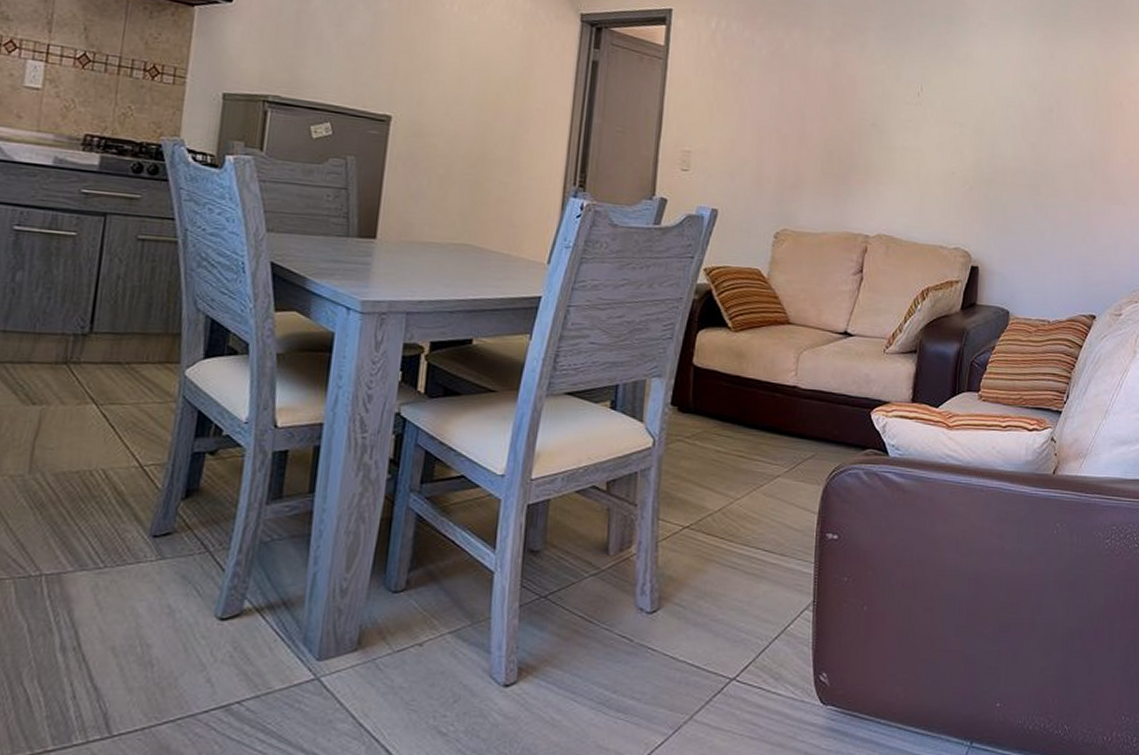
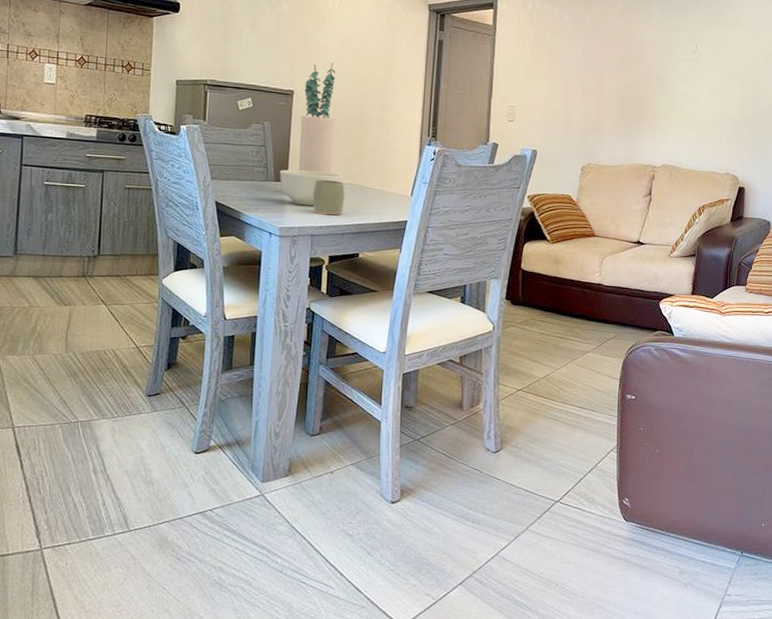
bowl: none [365,222,453,273] -> present [279,169,342,206]
vase: none [393,82,452,230] -> present [298,63,337,174]
mug: none [410,236,458,287] -> present [312,179,346,216]

